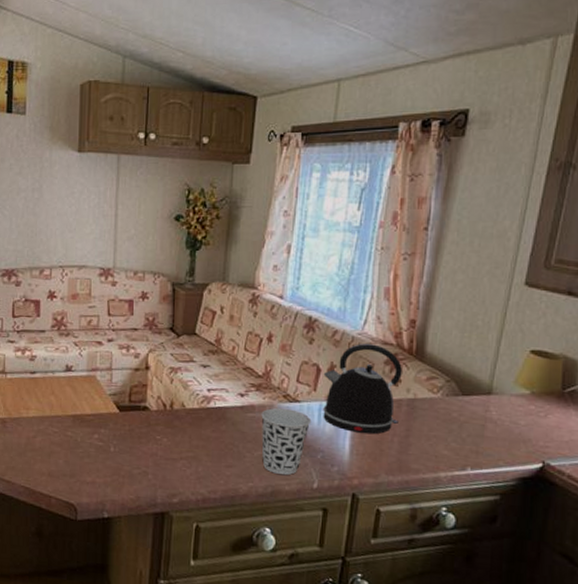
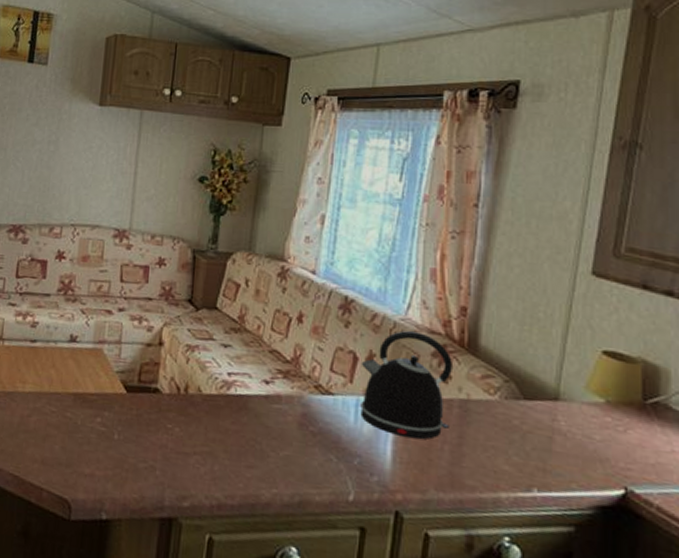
cup: present [261,408,312,476] -> none [288,400,347,483]

